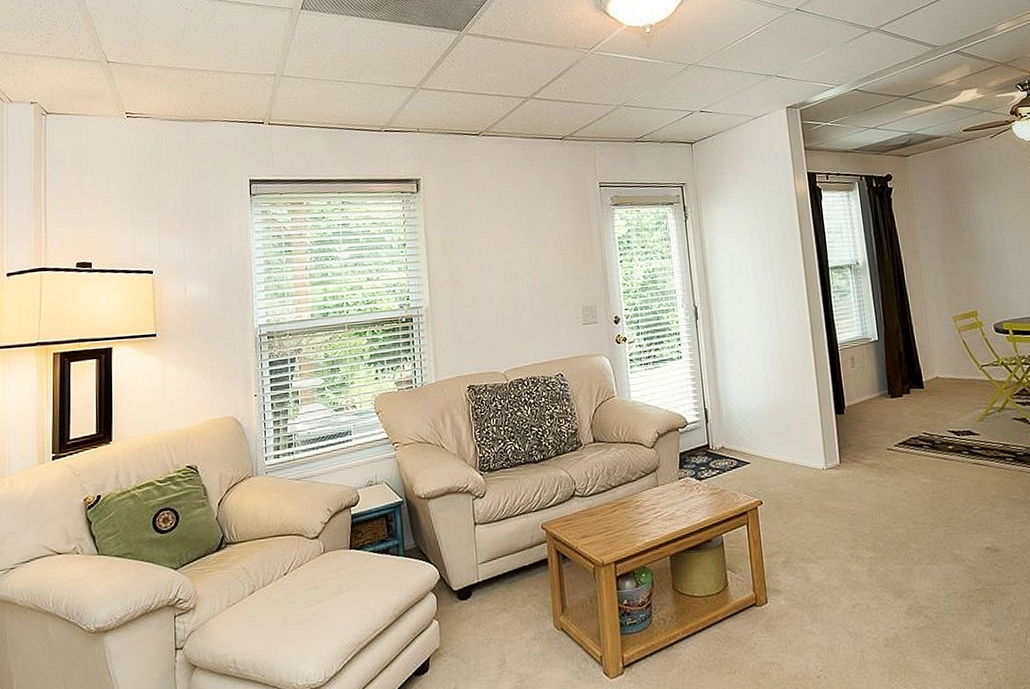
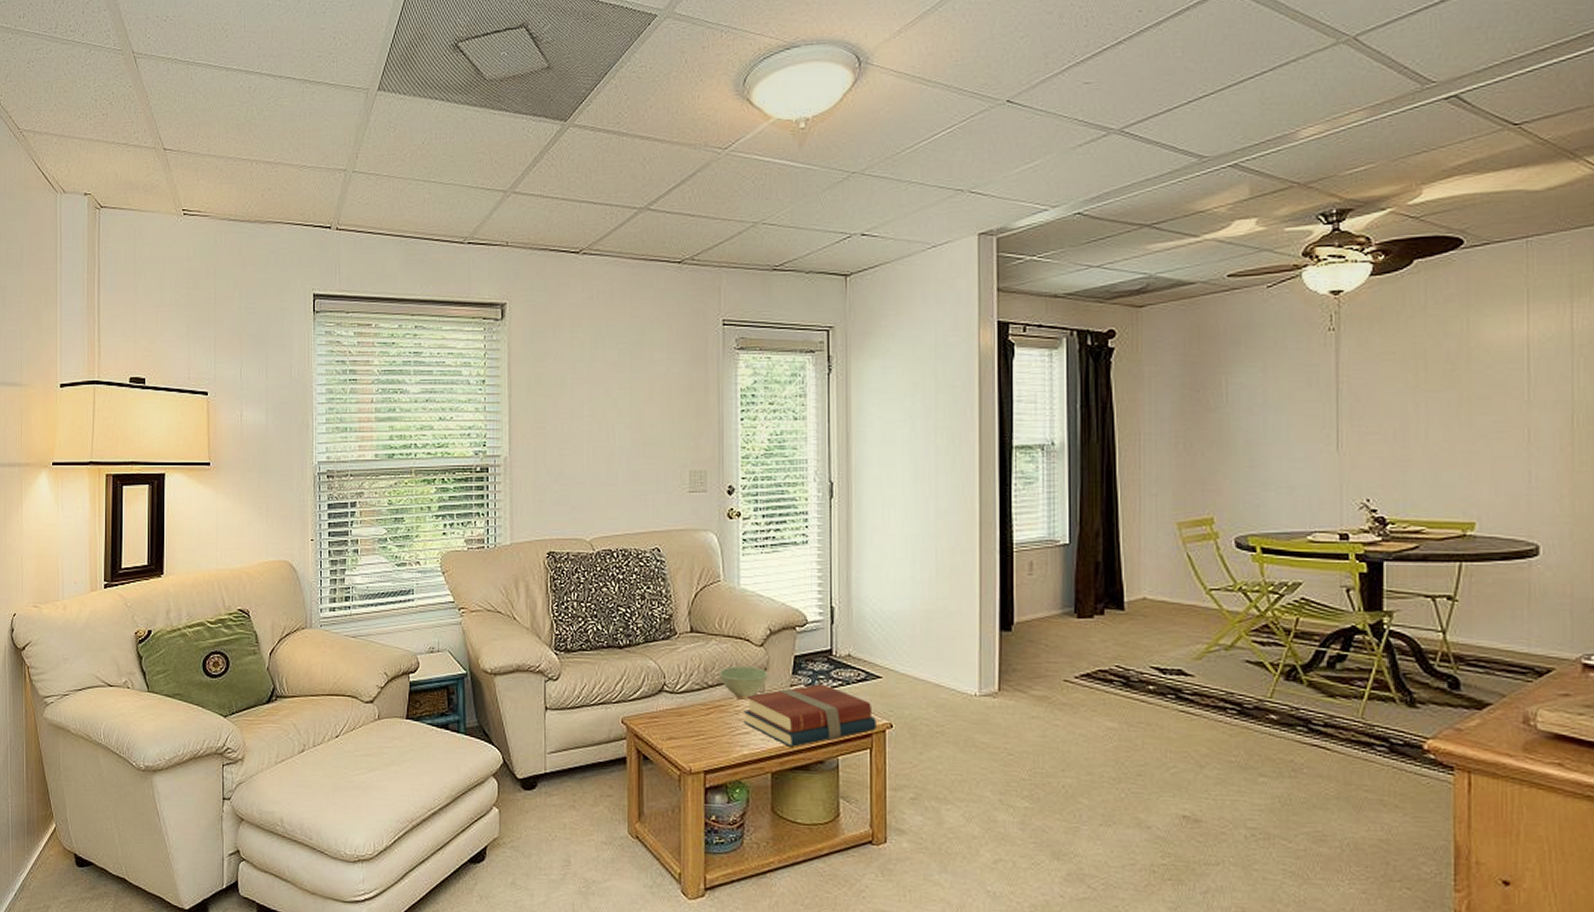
bowl: none [620,466,660,496] -> present [719,666,768,700]
books: none [642,474,750,531] -> present [743,684,876,747]

